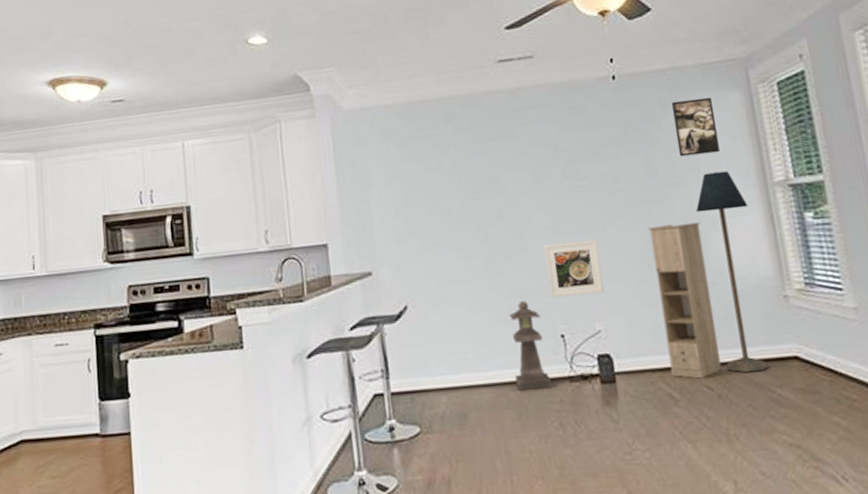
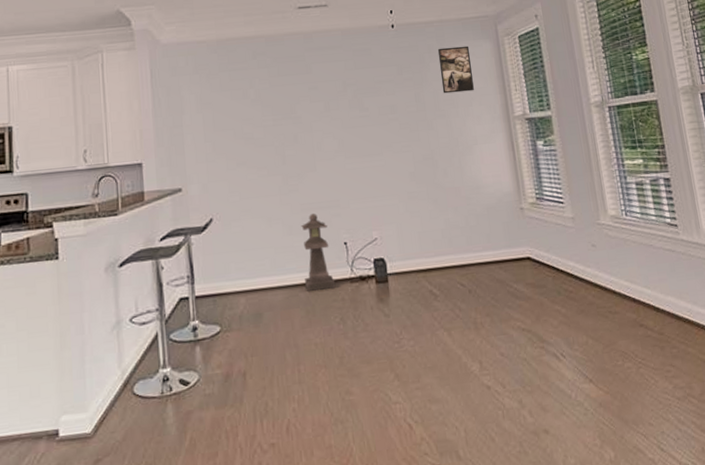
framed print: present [544,239,605,298] -> none [332,161,381,211]
storage cabinet: present [648,221,722,379] -> none [417,147,472,278]
floor lamp: present [695,171,770,373] -> none [454,106,509,272]

